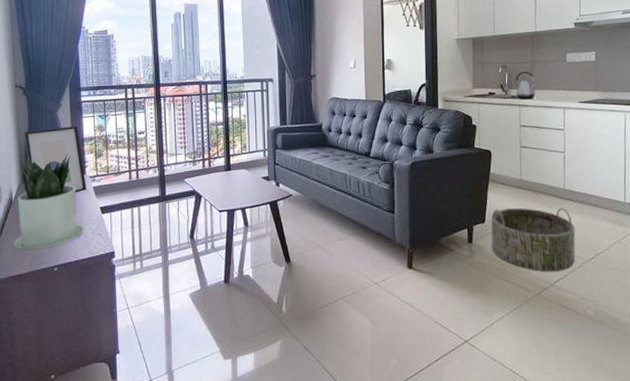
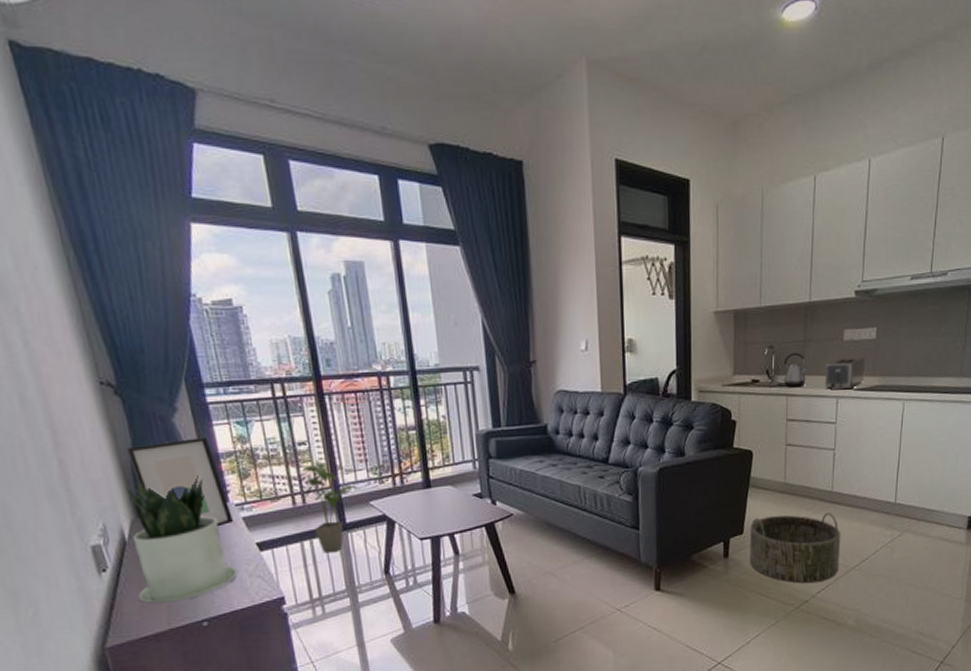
house plant: none [138,147,178,219] -> present [300,462,359,553]
toaster: none [552,75,588,102] -> present [825,357,866,390]

